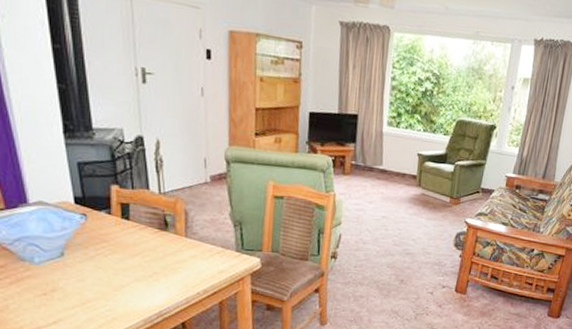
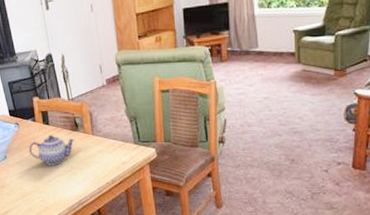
teapot: none [97,231,163,269] -> present [28,134,76,165]

